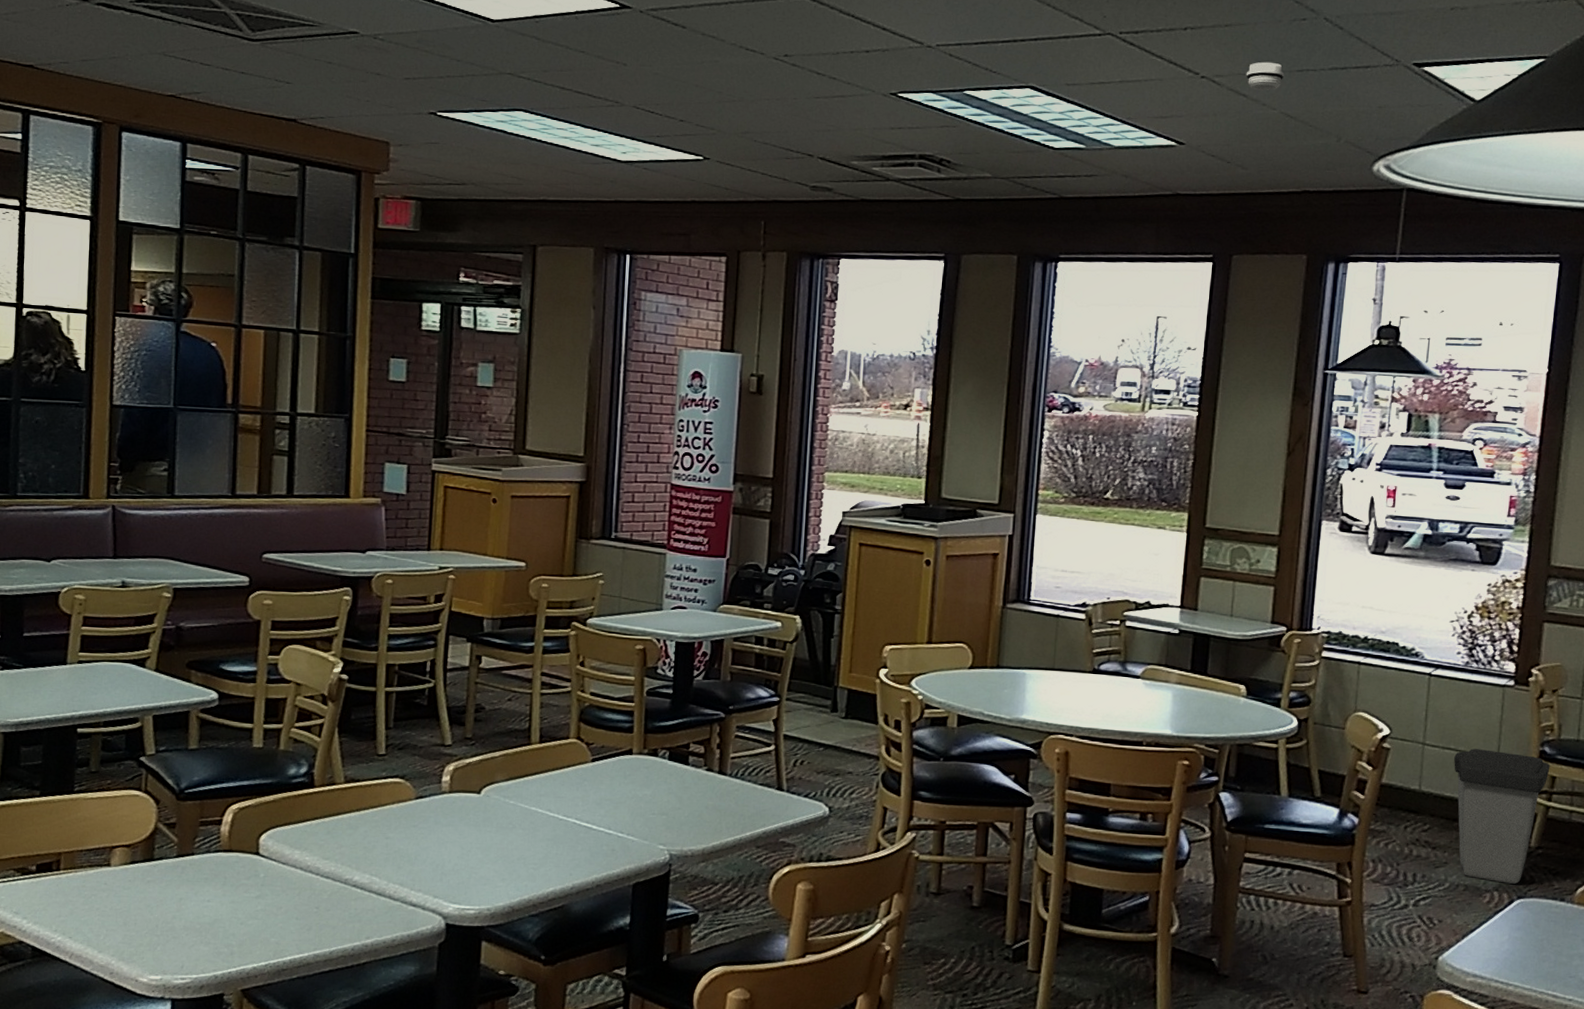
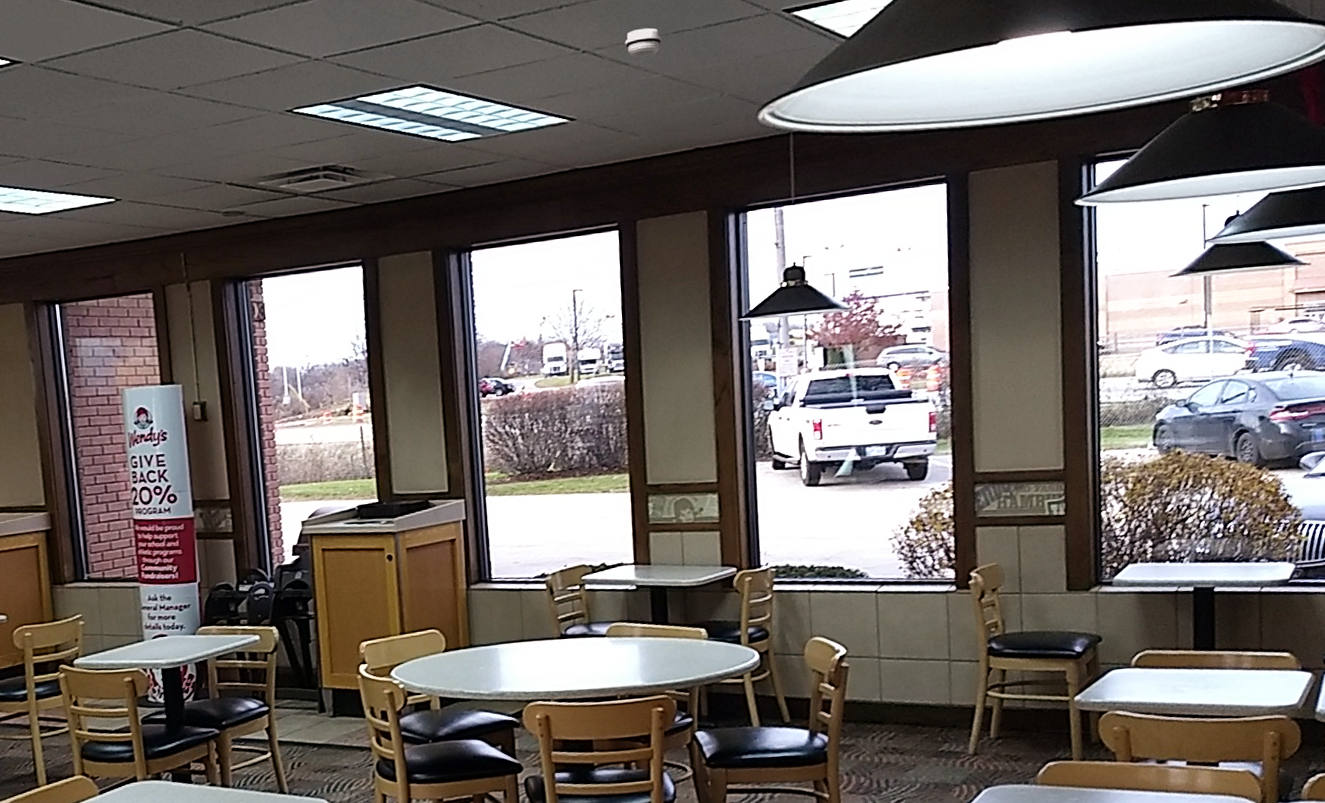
trash can: present [1454,749,1550,884] -> none [909,653,999,776]

